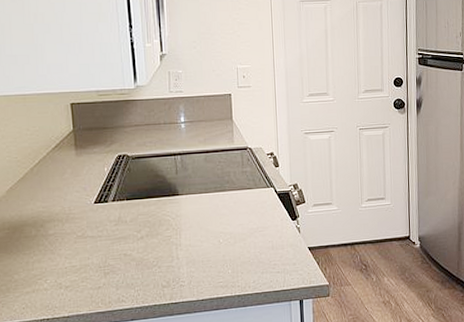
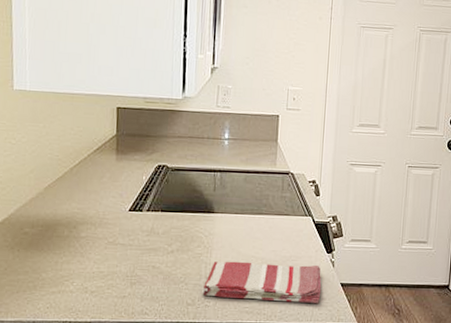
dish towel: none [176,233,291,276] -> present [202,261,322,303]

